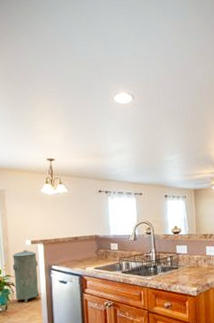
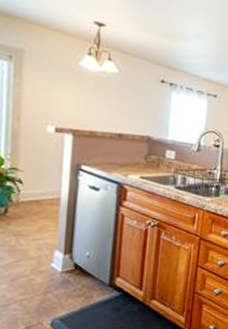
trash can: present [12,250,40,303] -> none [21,138,62,208]

